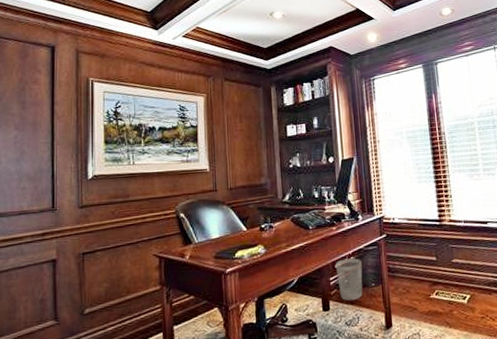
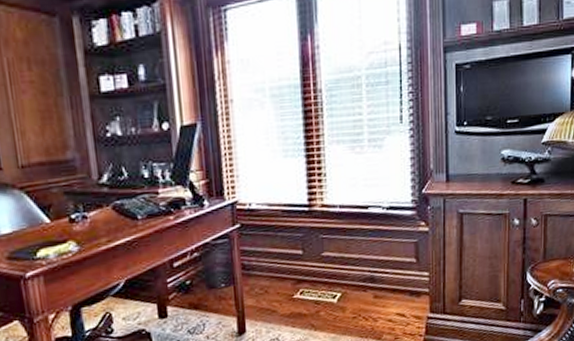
wastebasket: present [335,258,363,301] -> none [173,254,210,306]

